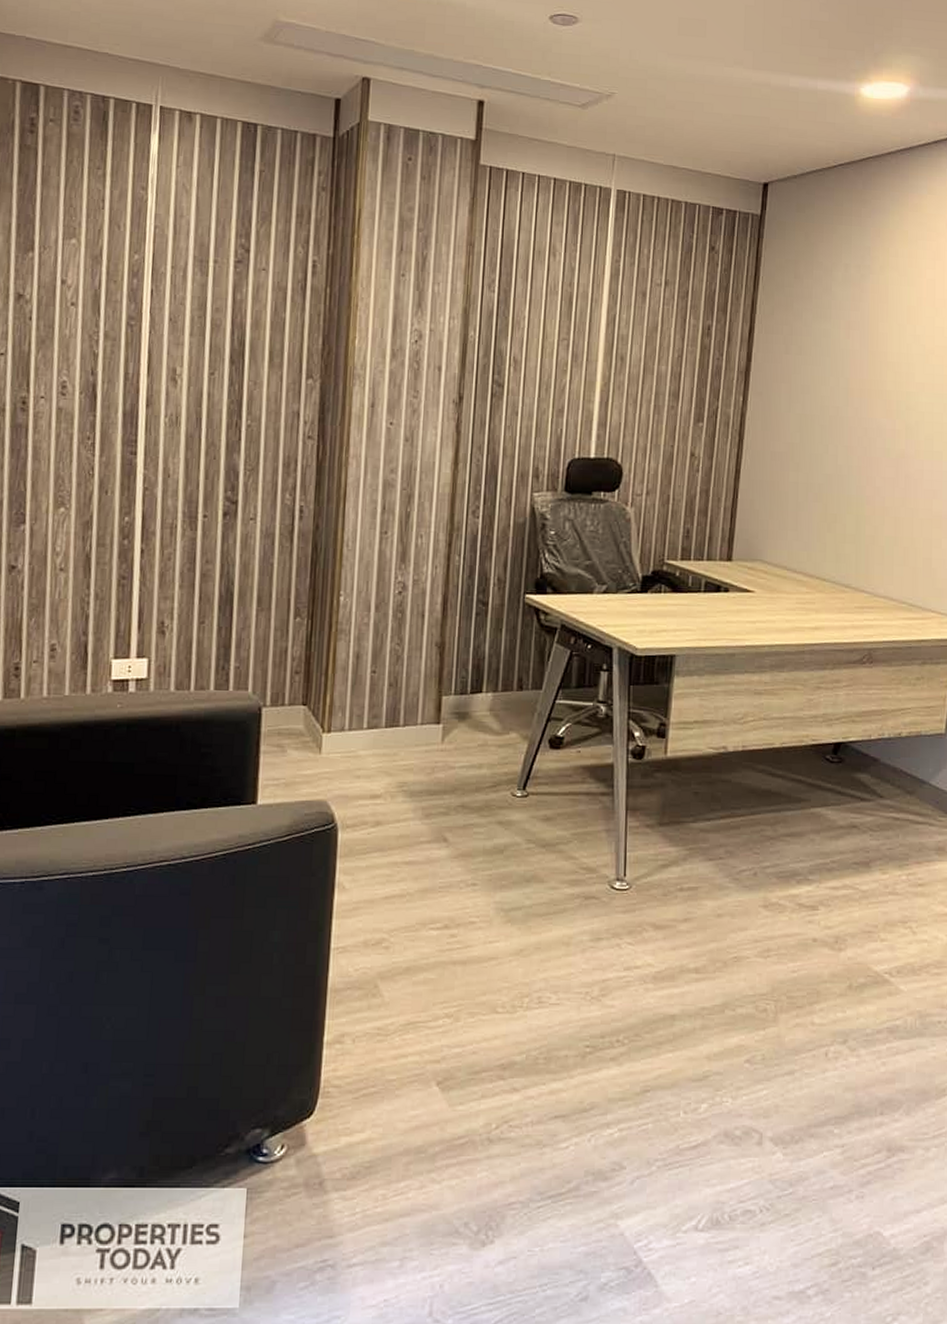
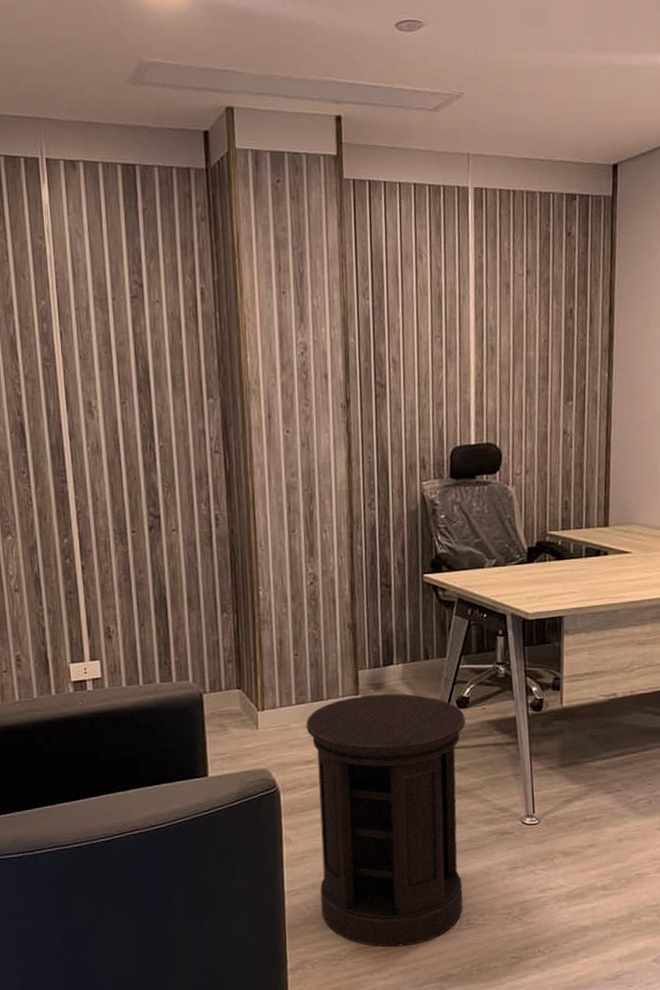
side table: none [371,724,557,1024] -> present [306,693,465,947]

